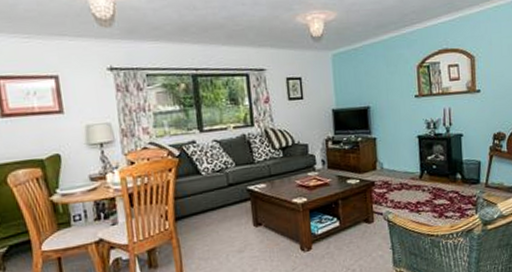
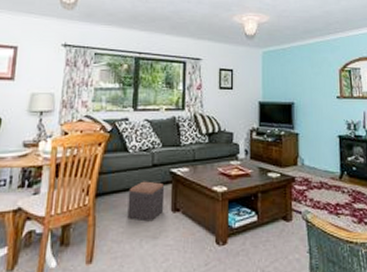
footstool: none [207,200,246,238] -> present [127,181,165,222]

